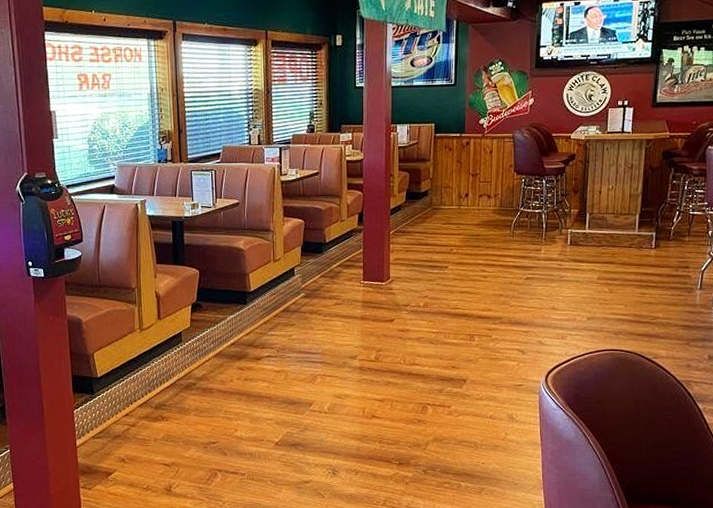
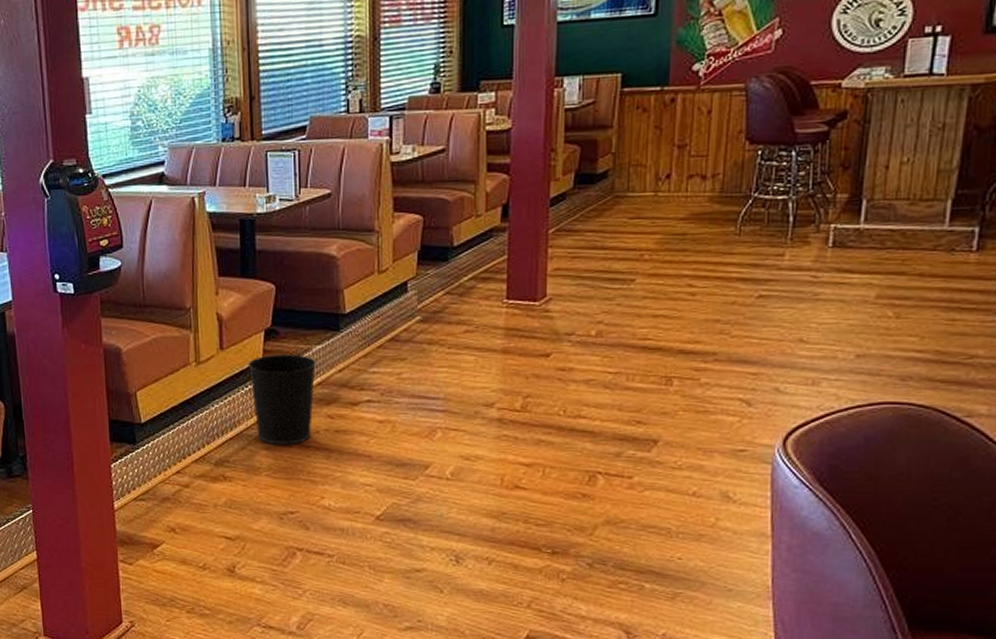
wastebasket: none [179,322,230,391] -> present [248,354,316,445]

